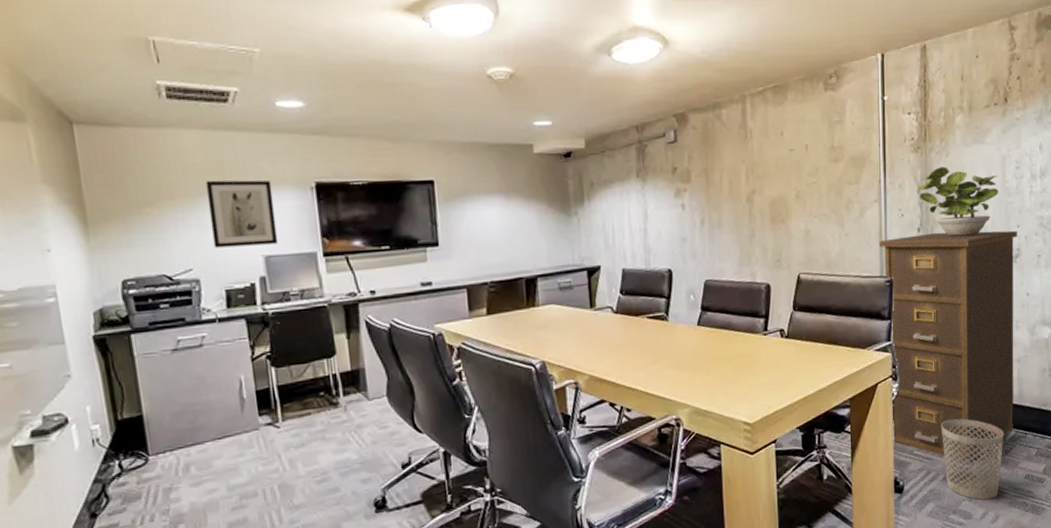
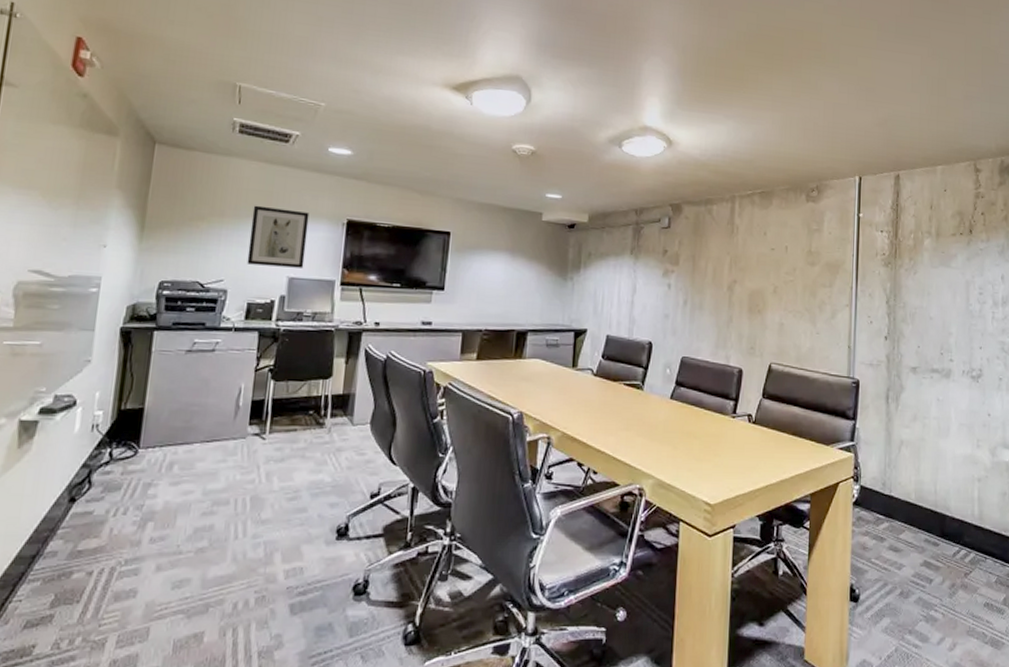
filing cabinet: present [879,230,1017,462] -> none [848,342,980,579]
potted plant: present [918,166,999,237] -> none [887,283,963,351]
wastebasket: present [940,418,1004,500] -> none [899,531,964,624]

